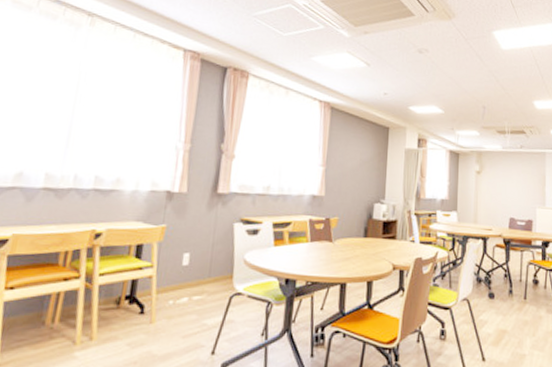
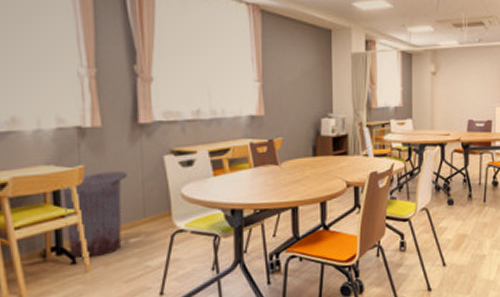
trash can: none [140,232,201,310] -> present [62,171,127,258]

